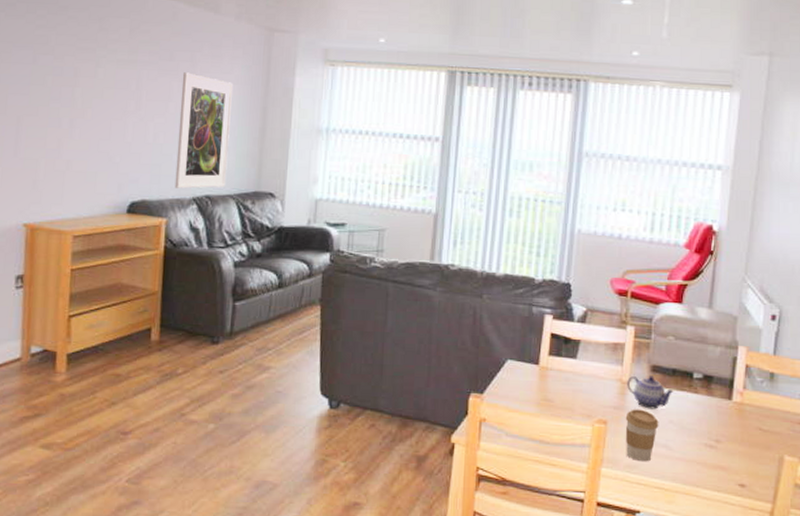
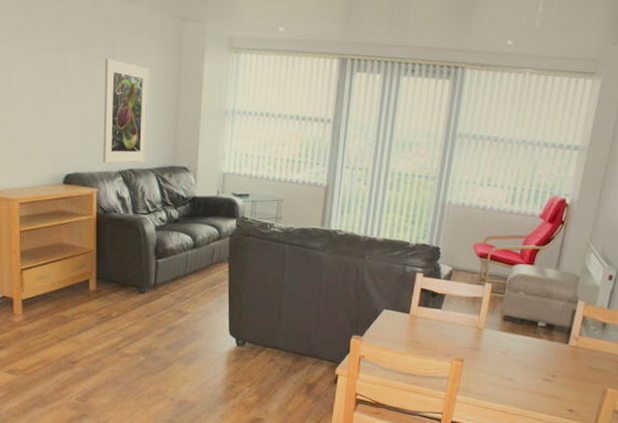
coffee cup: present [625,409,659,462] -> none [477,350,507,391]
teapot: present [627,376,674,409] -> none [482,324,521,351]

